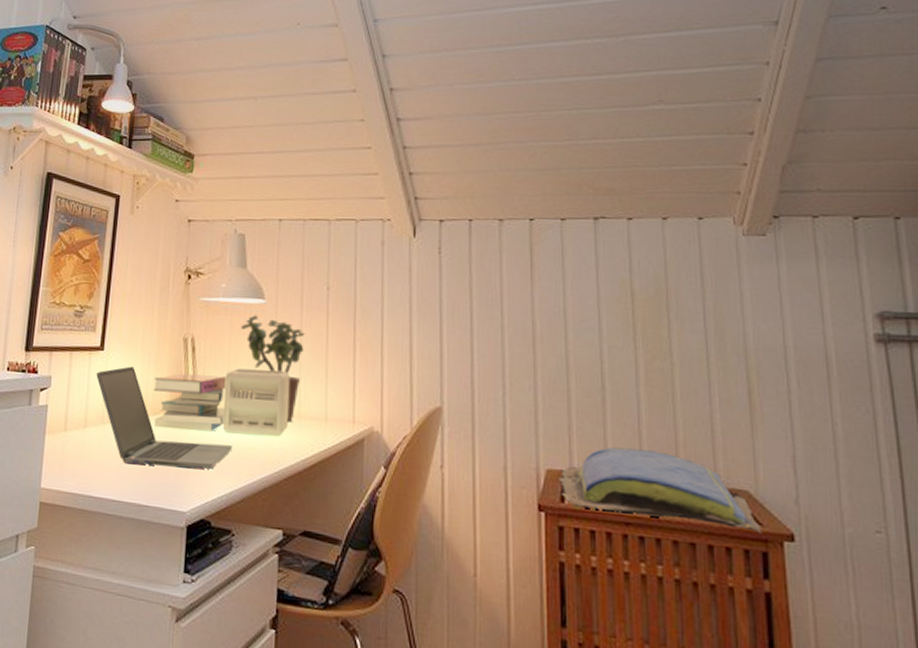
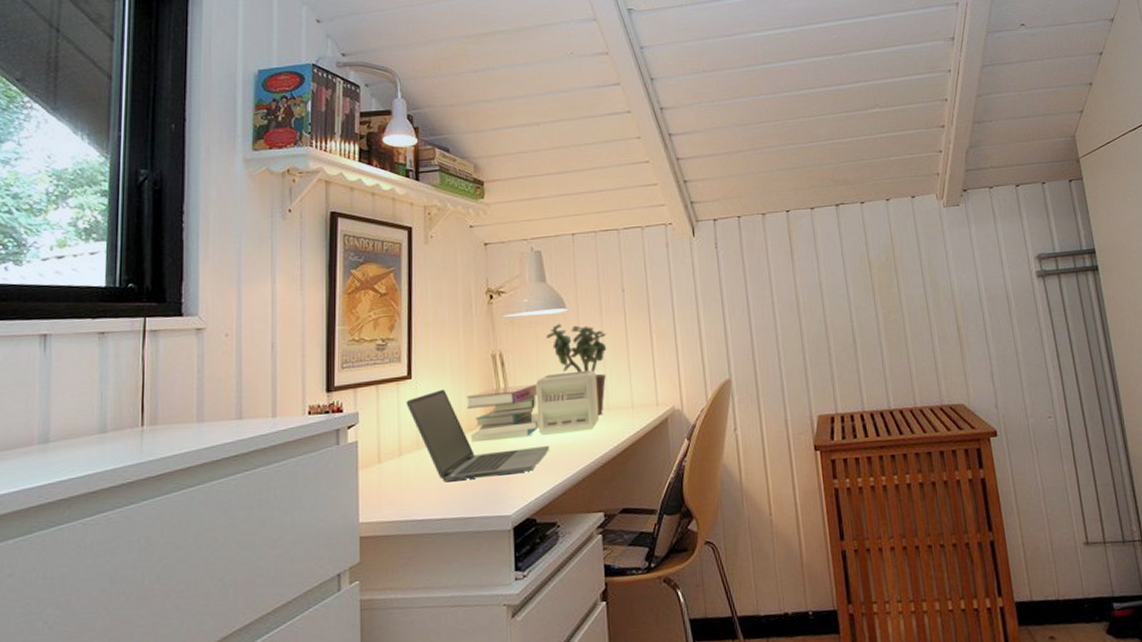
towel: present [559,447,762,534] -> none [828,385,975,441]

